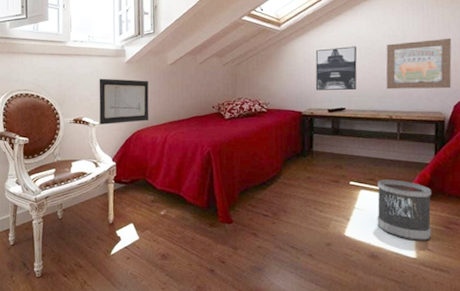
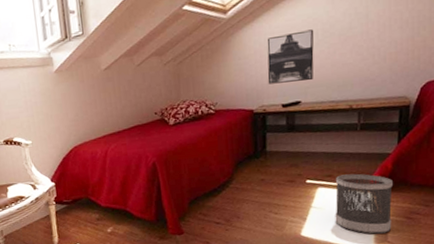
wall art: present [99,78,149,125] -> none [26,90,87,144]
wall art: present [386,38,452,90] -> none [346,9,422,76]

